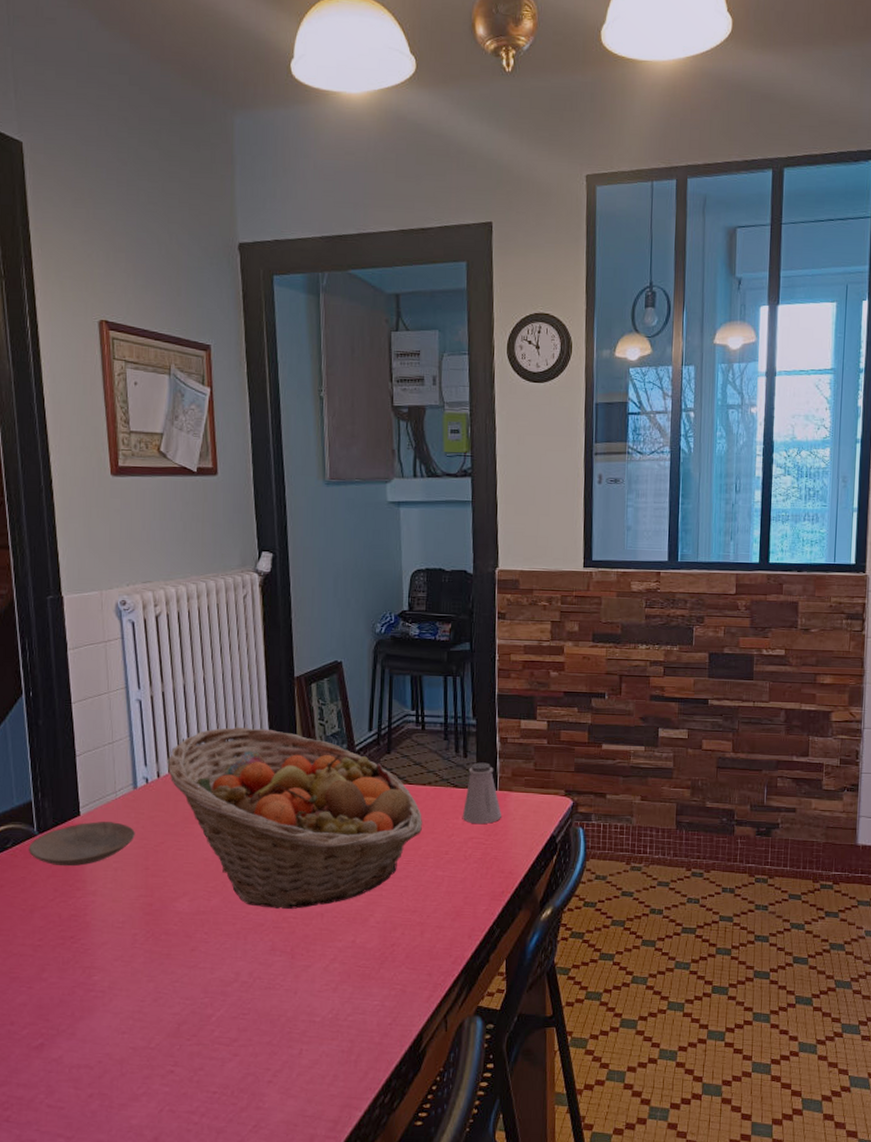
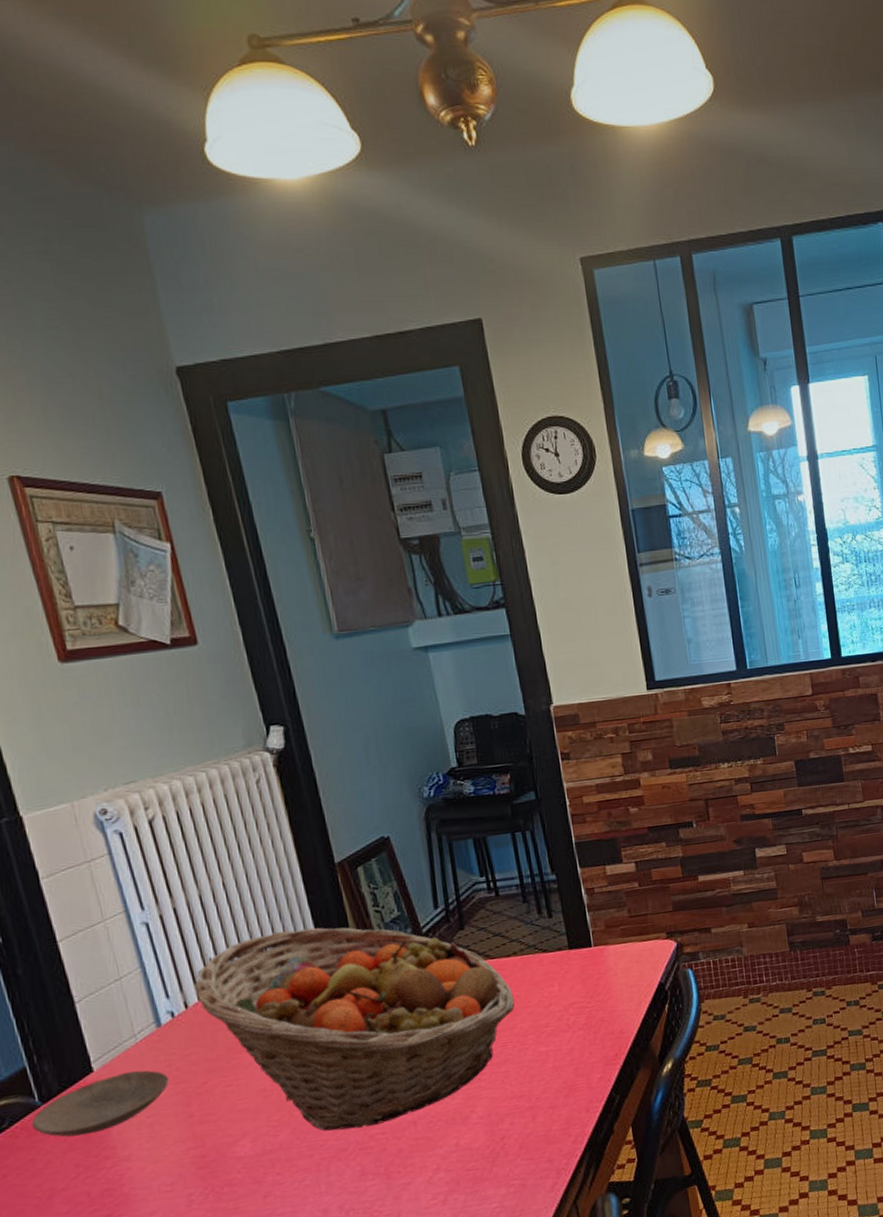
saltshaker: present [462,762,501,825] -> none [556,919,601,988]

